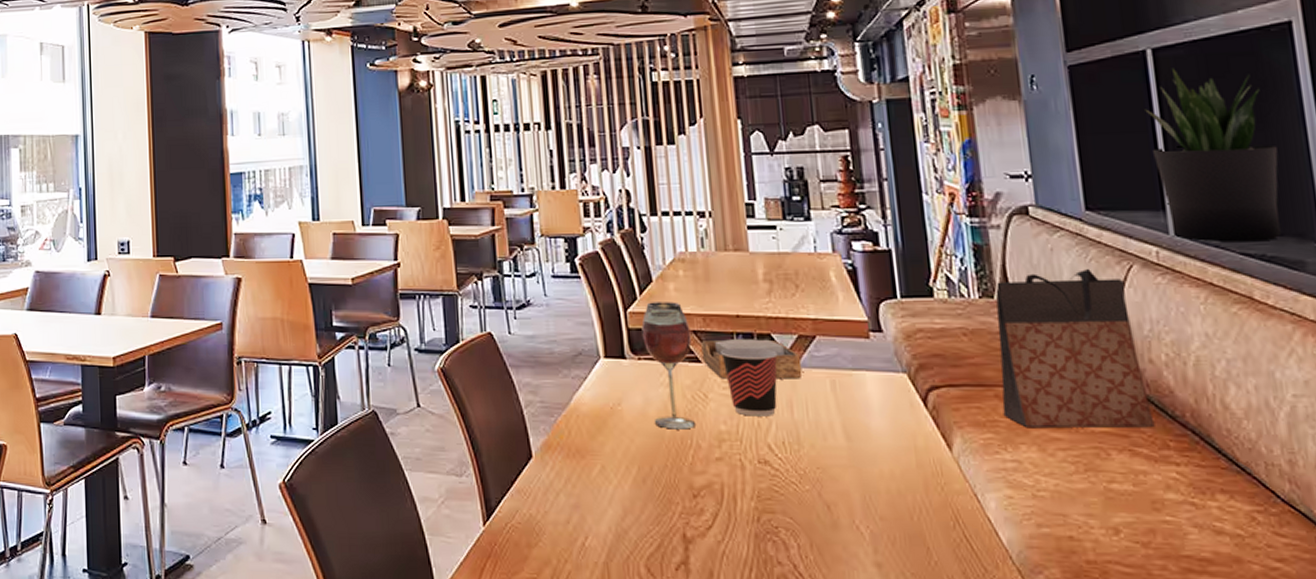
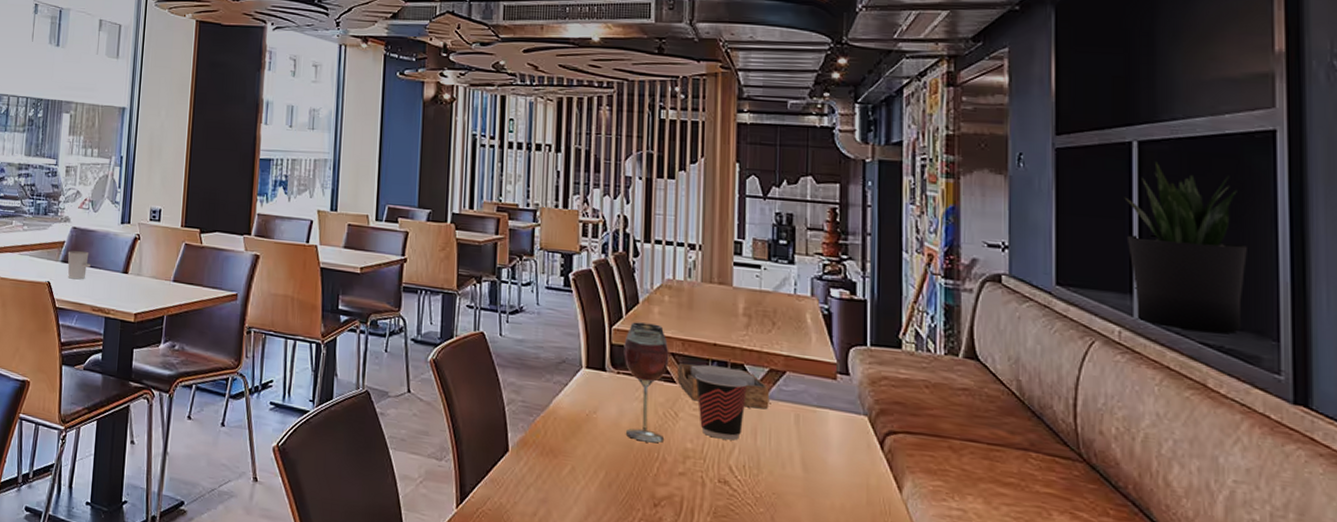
cup: none [33,295,59,328] -> present [67,250,91,280]
bag: present [995,269,1155,429] -> none [954,338,1098,494]

